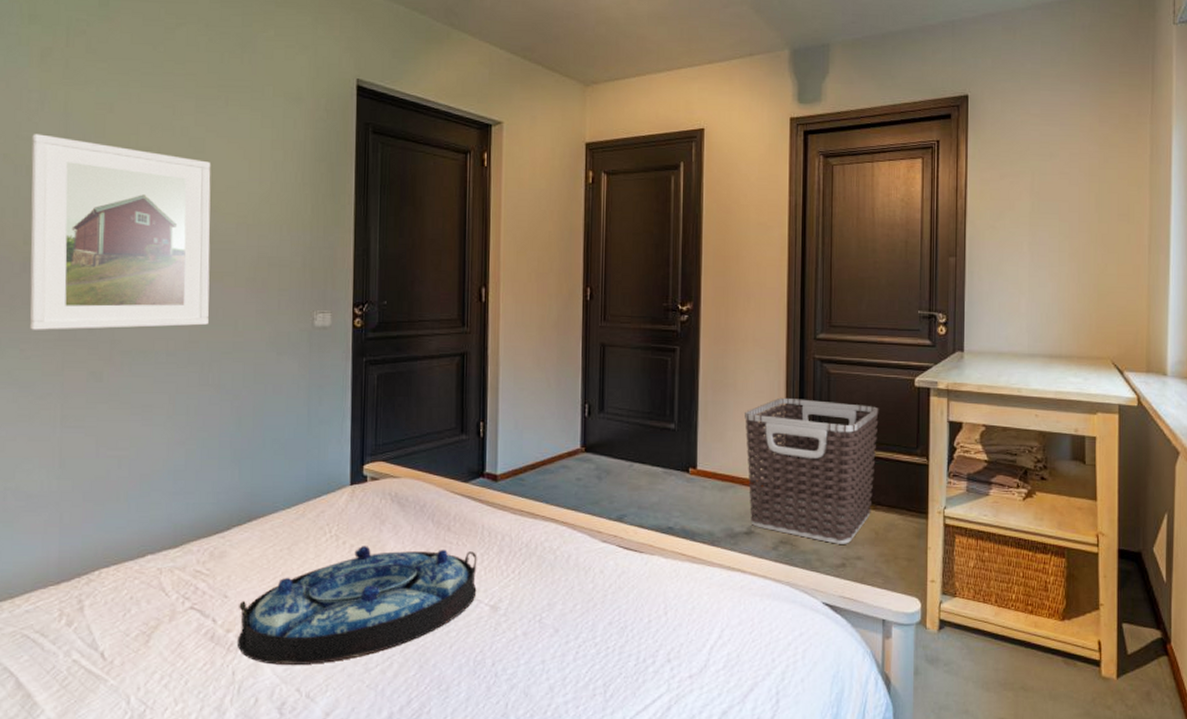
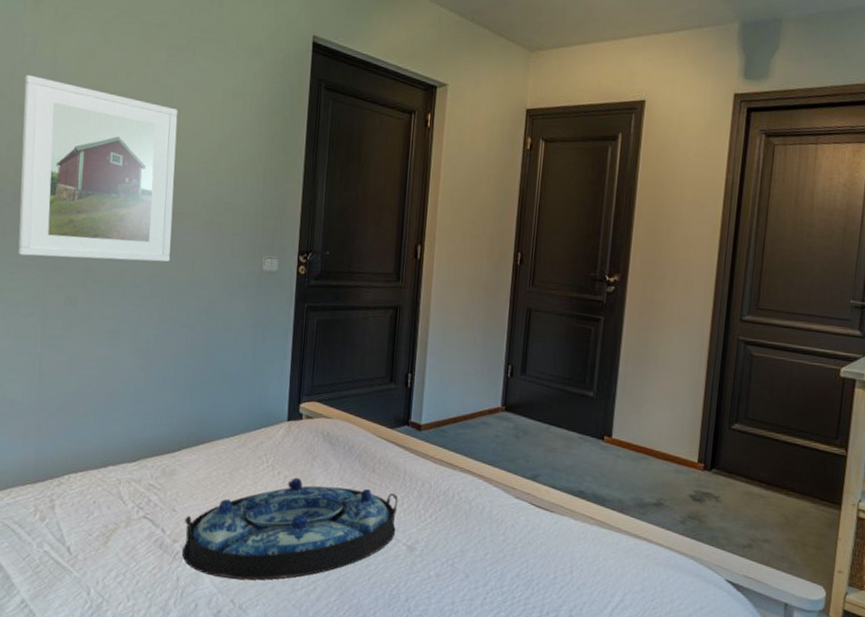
clothes hamper: present [745,397,879,544] -> none [661,375,801,526]

